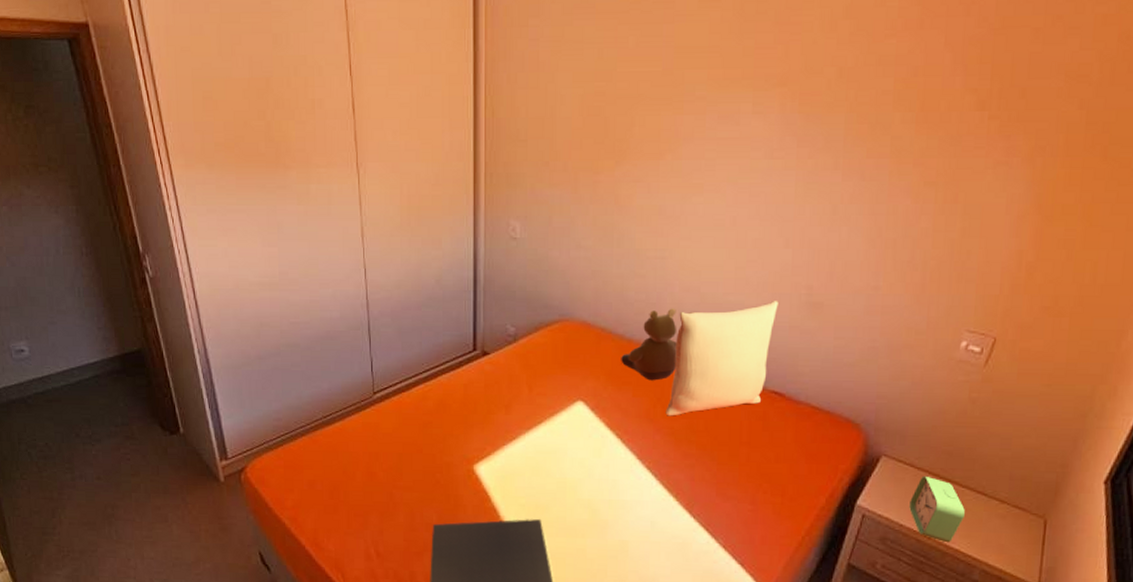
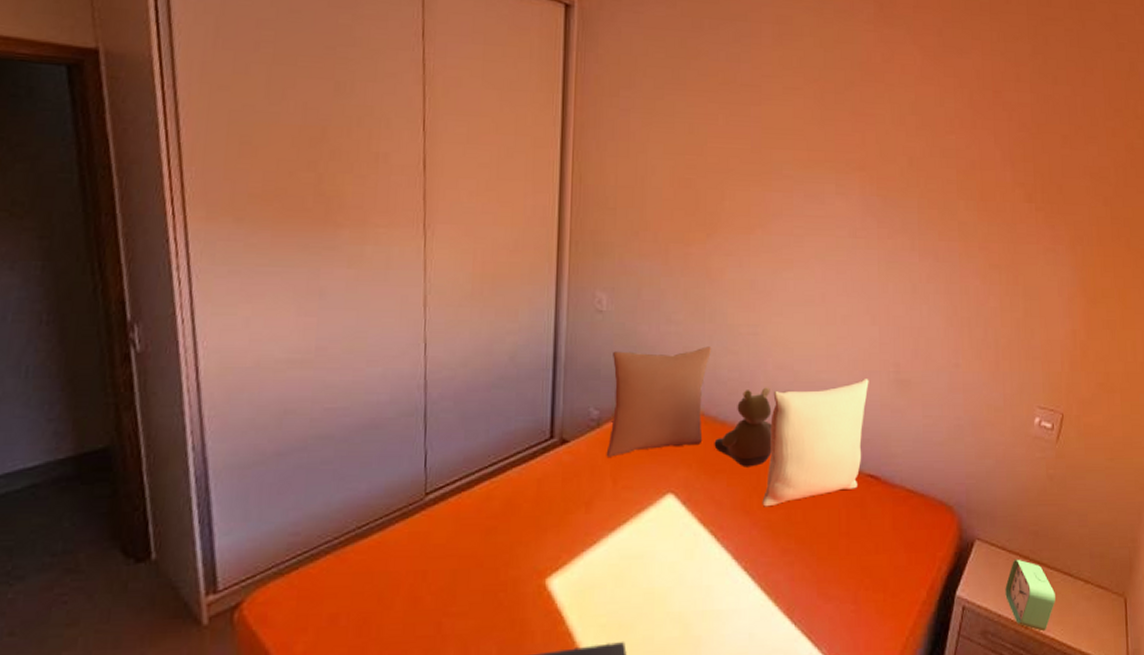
pillow: none [522,270,620,368] -> present [606,346,712,457]

